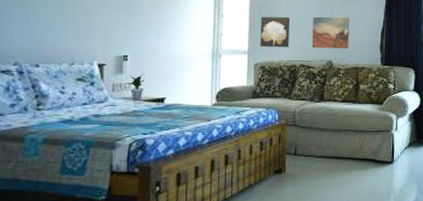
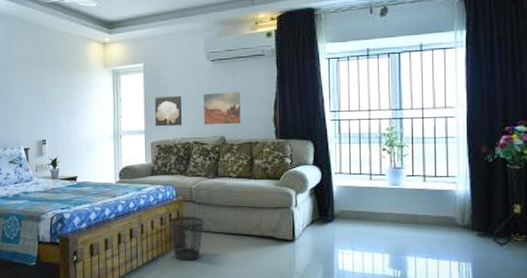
wastebasket: none [268,140,306,186] -> present [168,216,204,260]

